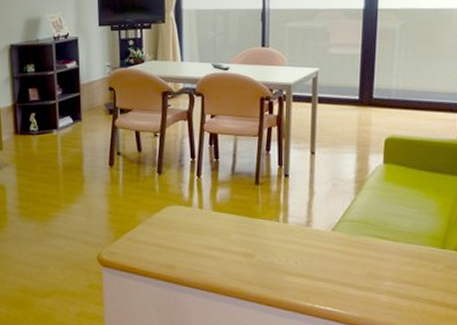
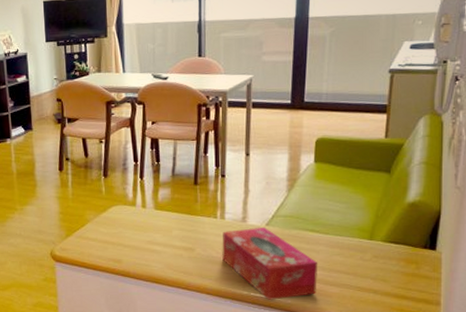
tissue box: none [284,232,388,313] -> present [222,226,318,300]

